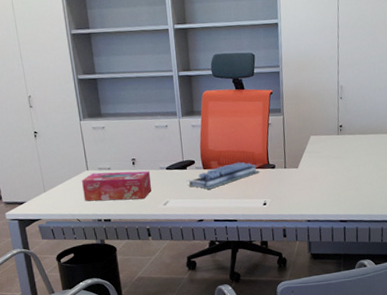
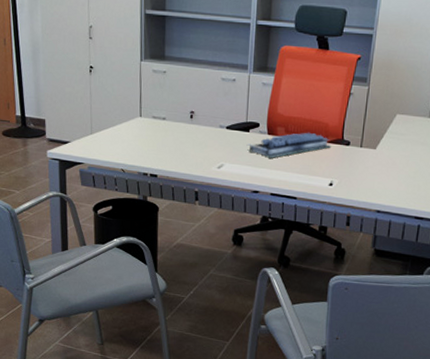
tissue box: present [82,171,152,202] -> none [132,121,208,159]

